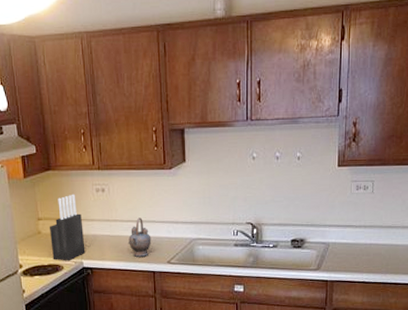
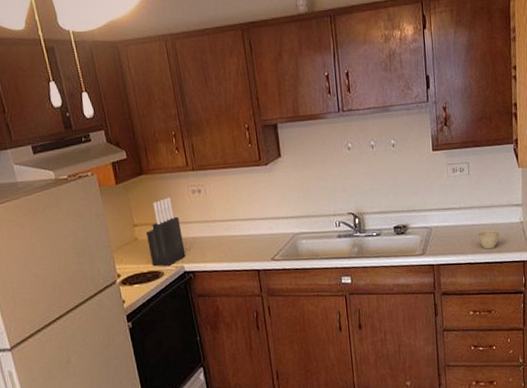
teapot: present [128,217,152,257] -> none [229,216,253,256]
cup: none [375,250,397,270] -> present [478,230,500,249]

